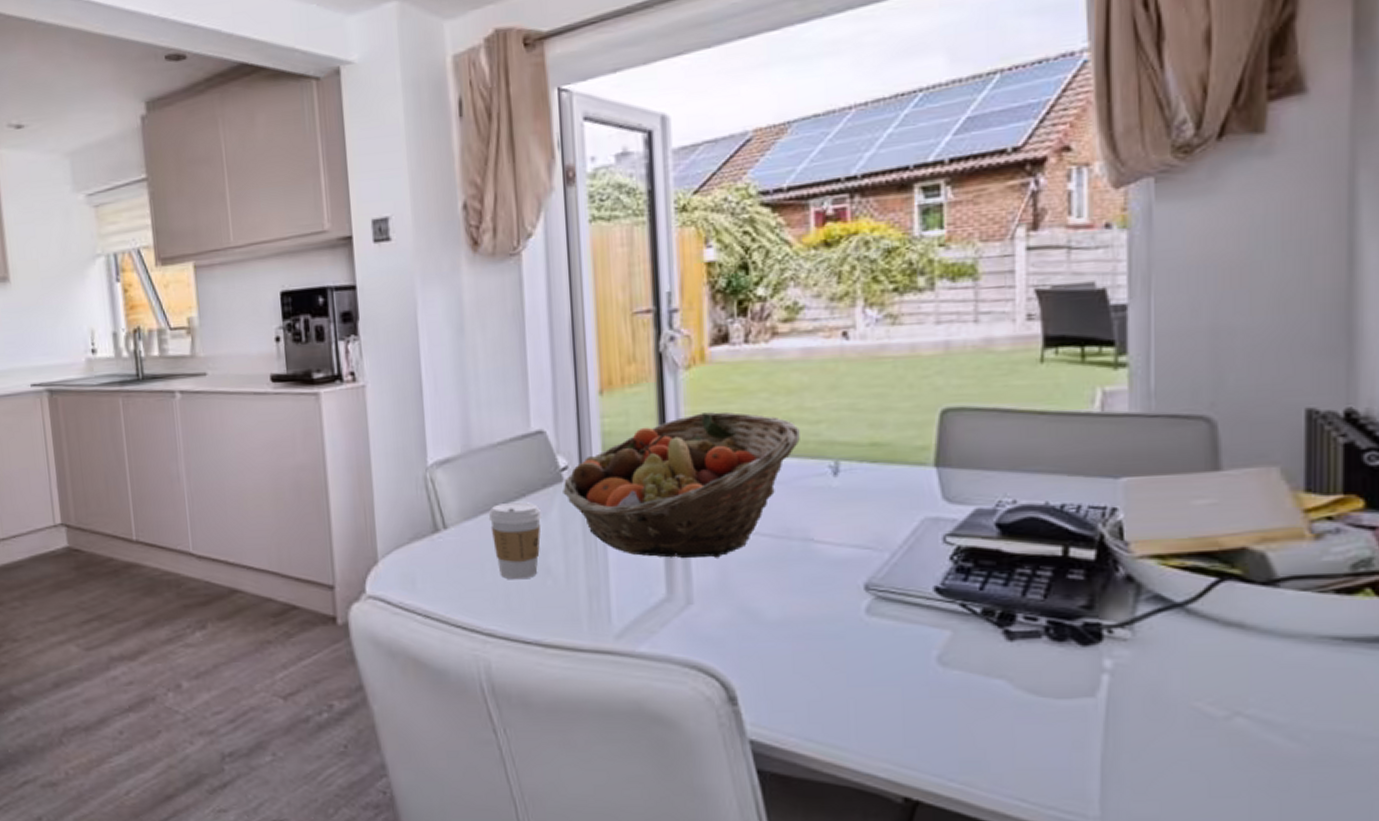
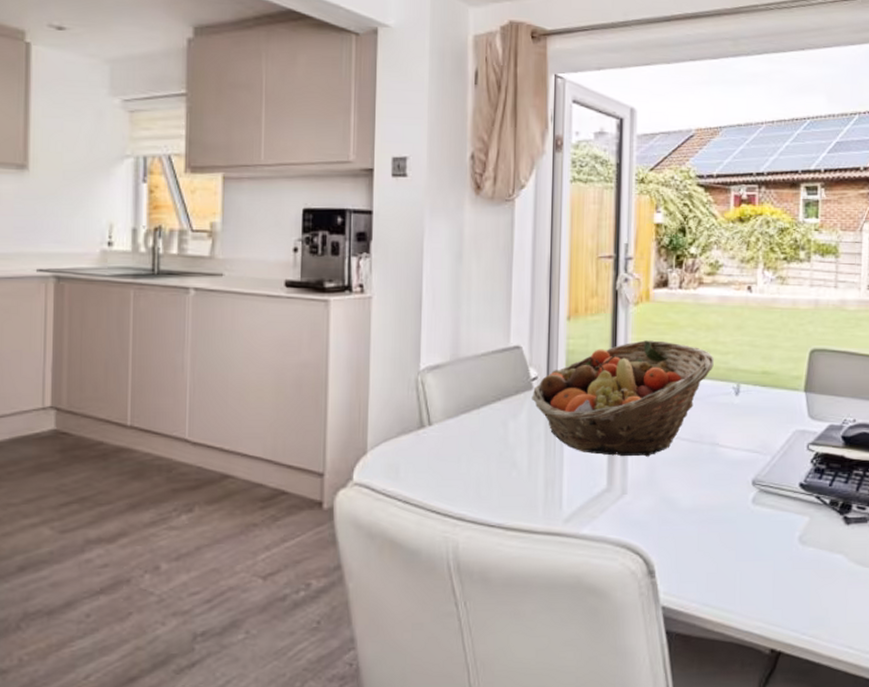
coffee cup: present [488,501,542,580] -> none [468,404,513,471]

